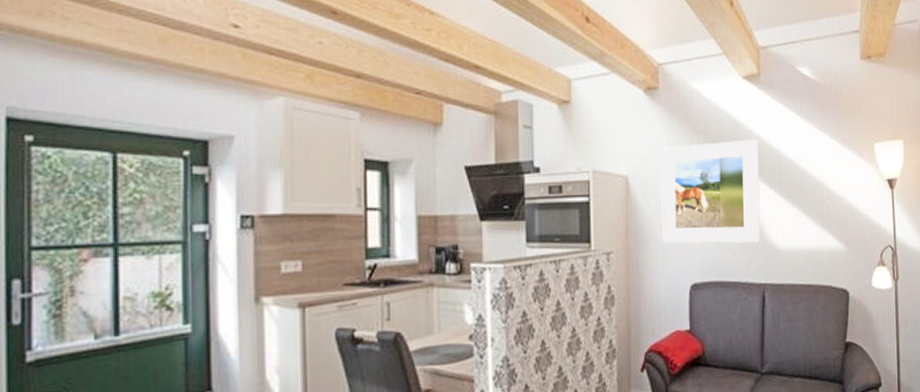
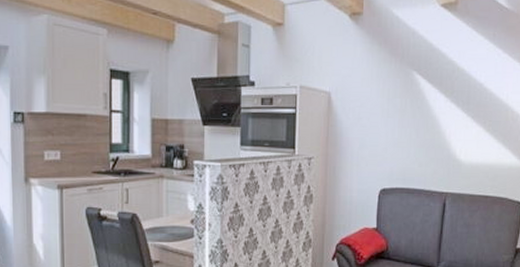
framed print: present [660,139,761,244] -> none [357,63,452,156]

